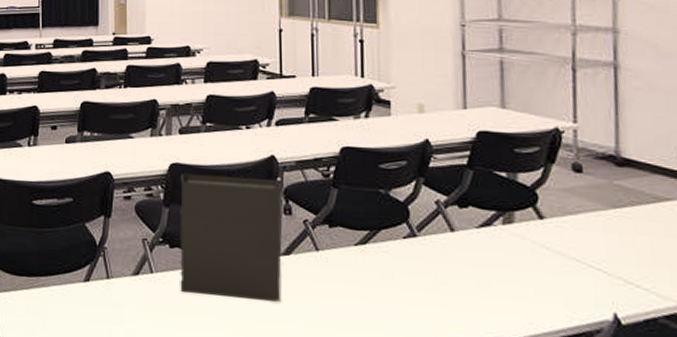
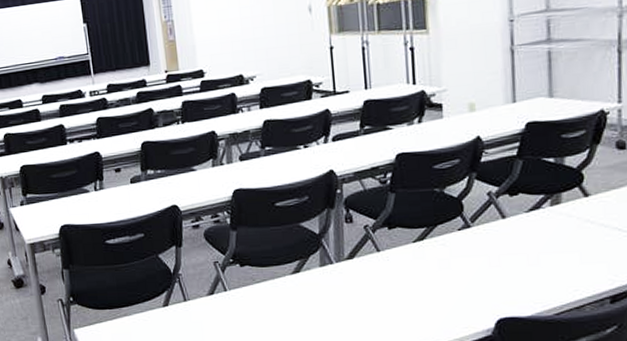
binder: present [180,174,283,302] -> none [245,193,348,304]

